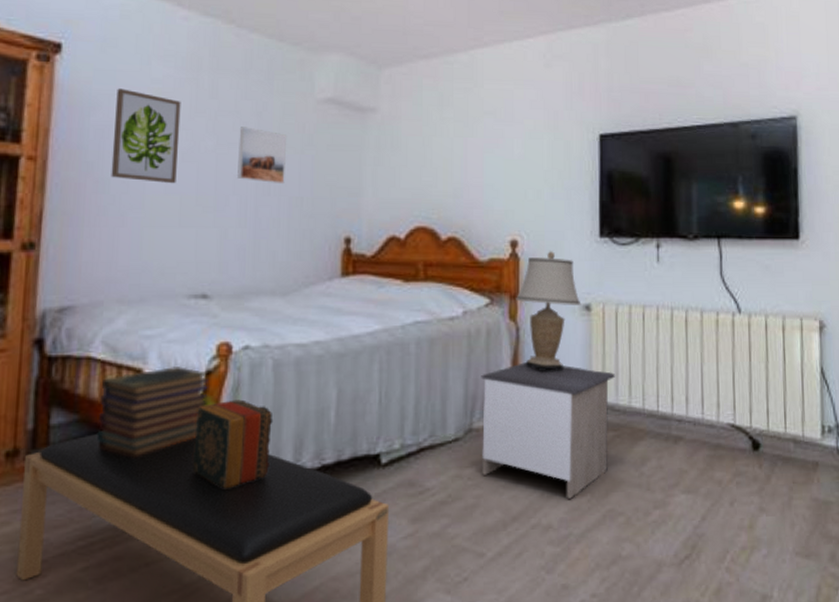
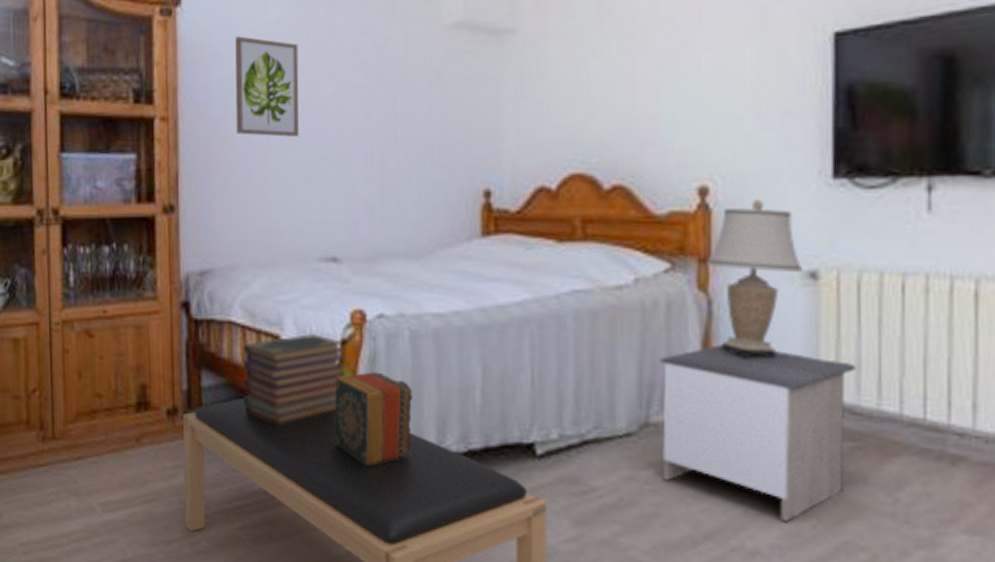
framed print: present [237,127,287,185] -> none [360,66,413,131]

